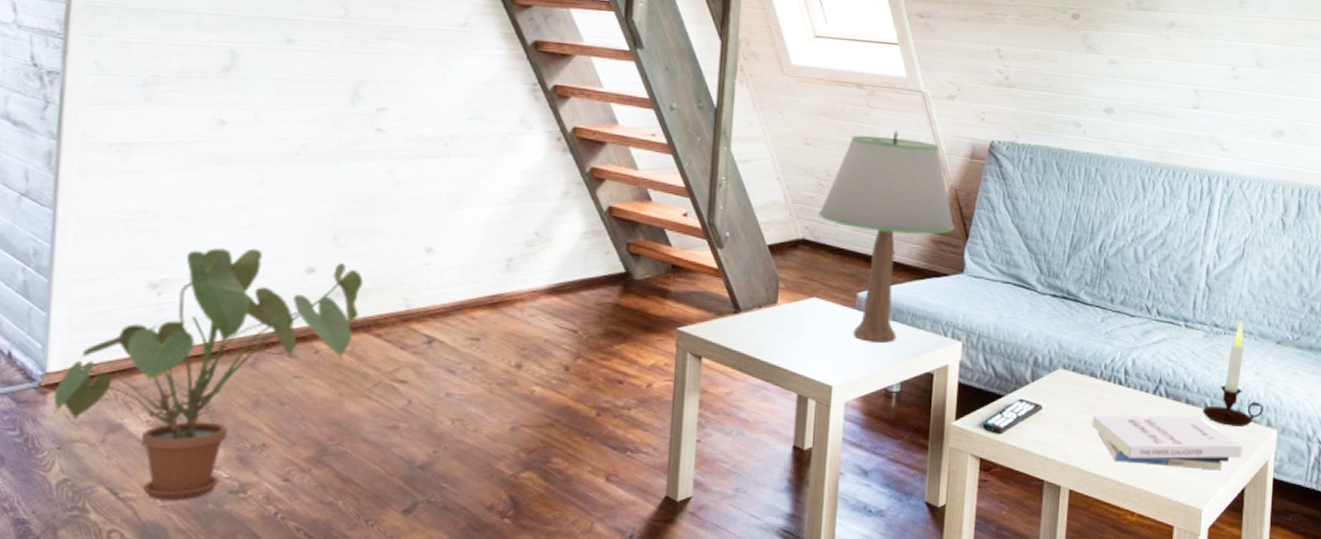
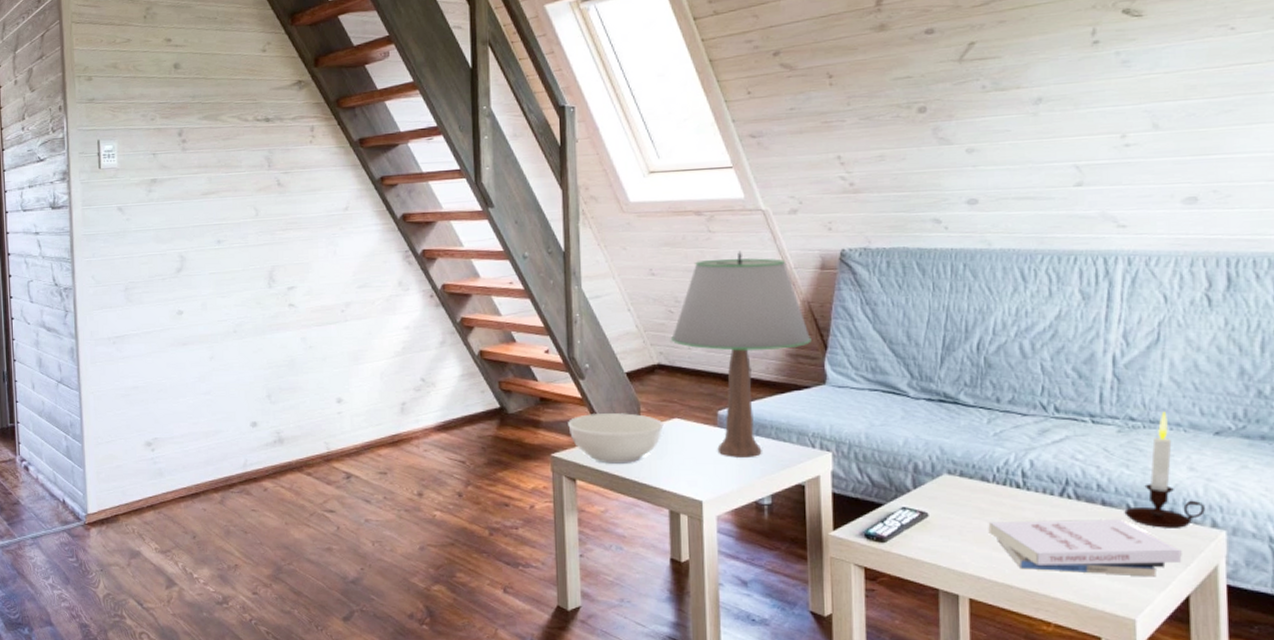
house plant: present [53,248,364,499] -> none [94,409,293,609]
bowl: none [699,286,802,343] -> present [568,413,664,464]

